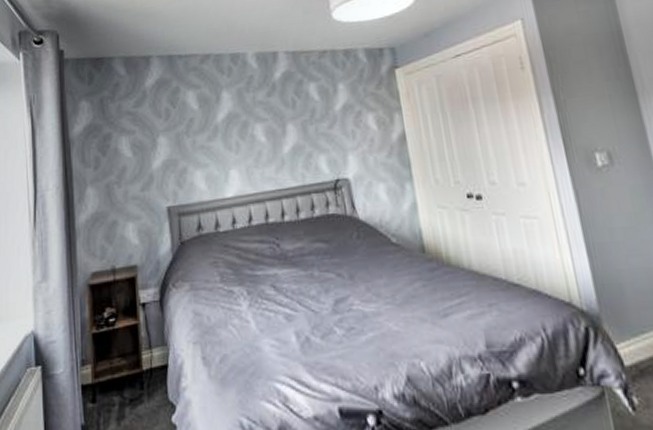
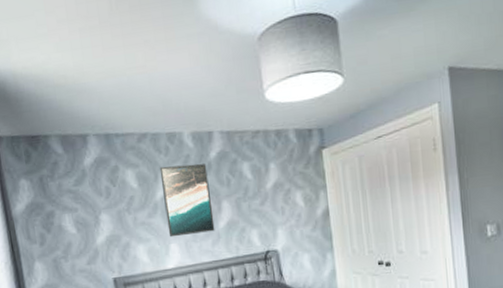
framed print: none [221,84,279,163] -> present [159,163,215,238]

